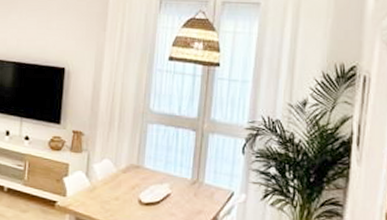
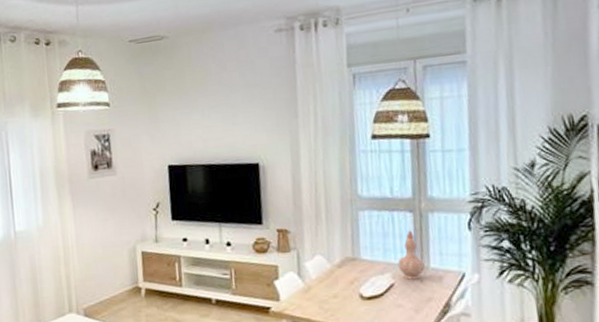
vase: none [176,147,200,192] -> present [397,230,425,280]

